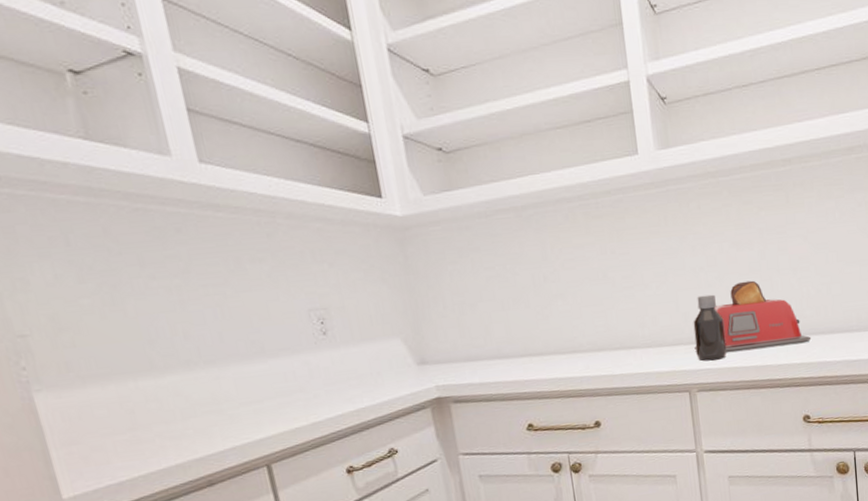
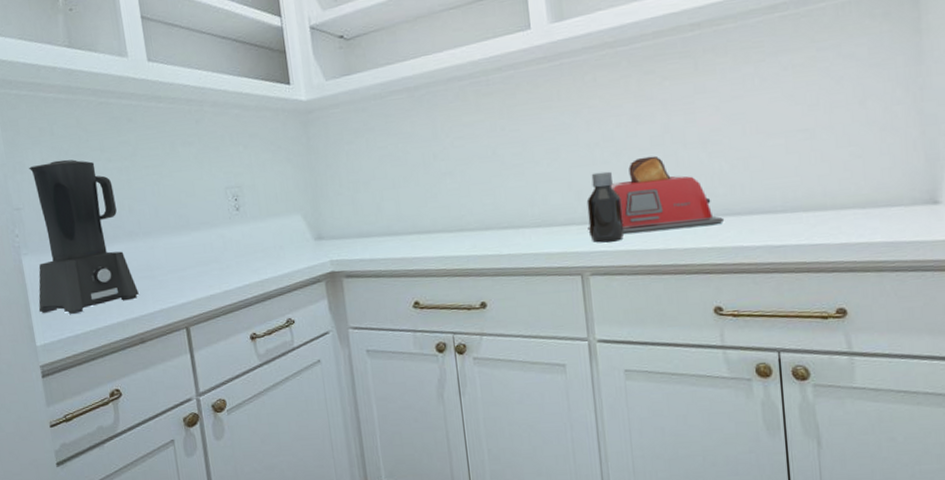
blender: none [35,276,203,461] -> present [28,159,139,315]

